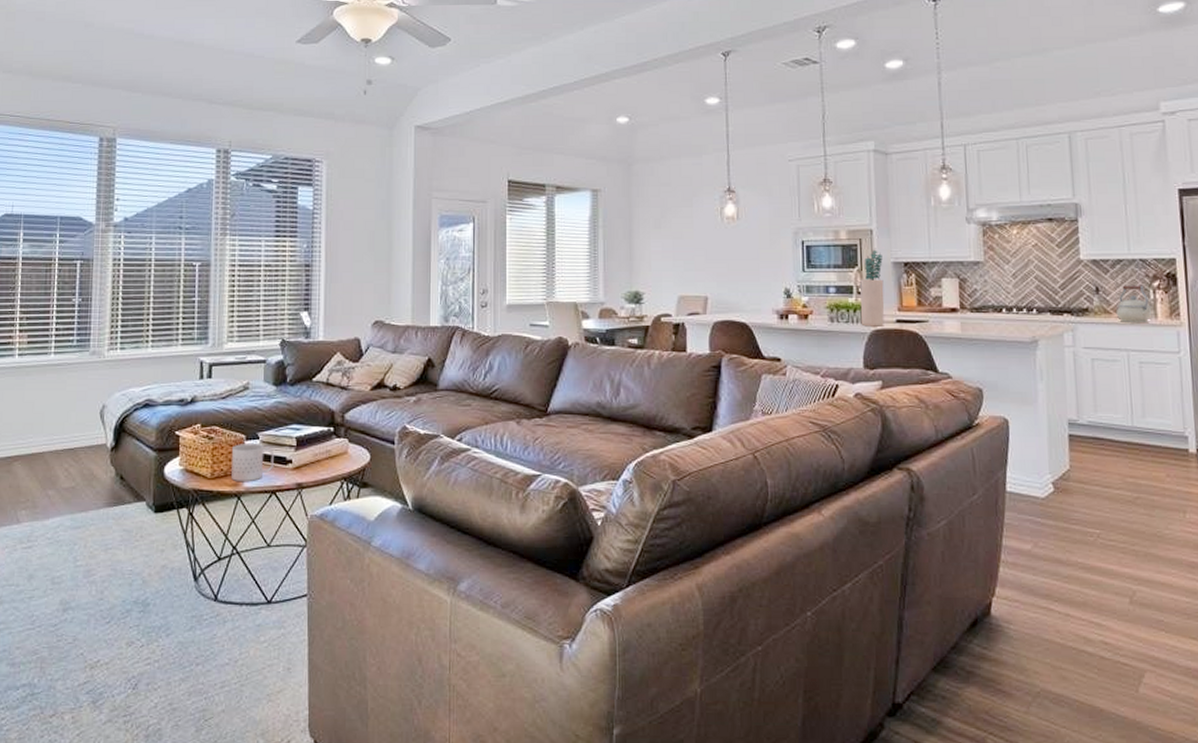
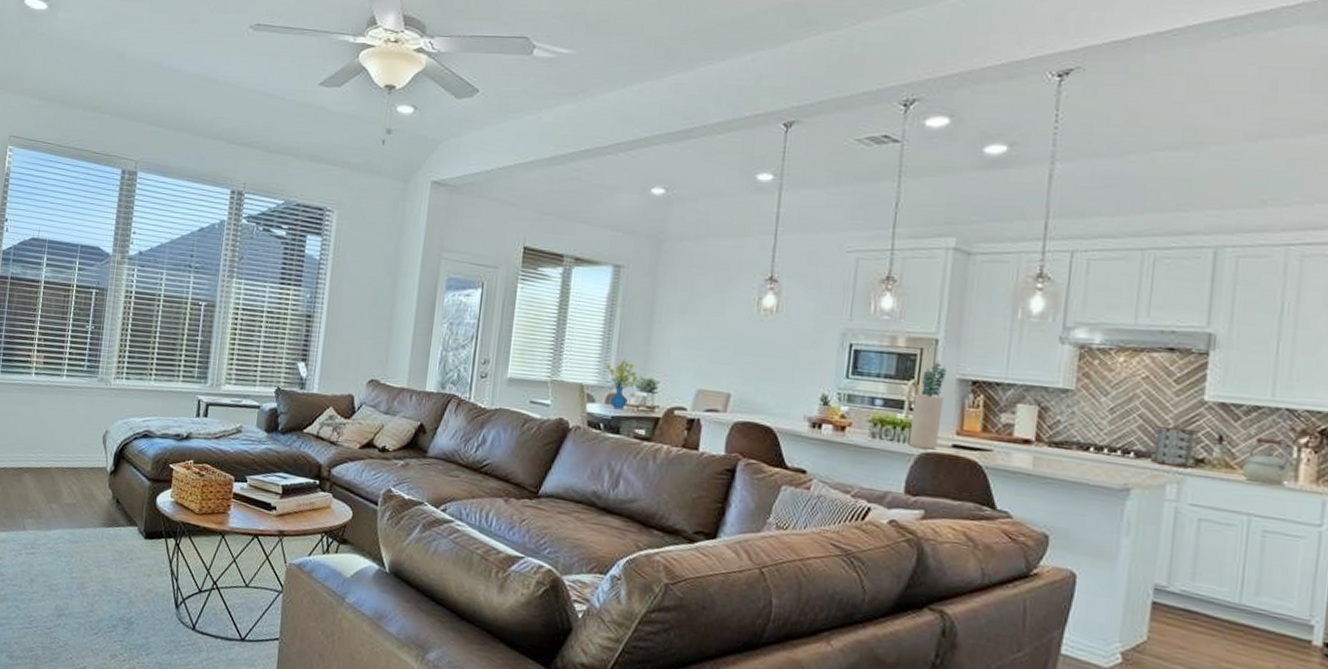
mug: present [230,442,275,481] -> none [218,484,260,522]
bouquet: none [595,274,629,323] -> present [605,358,642,410]
spice rack: none [1047,278,1082,318] -> present [1149,420,1200,469]

